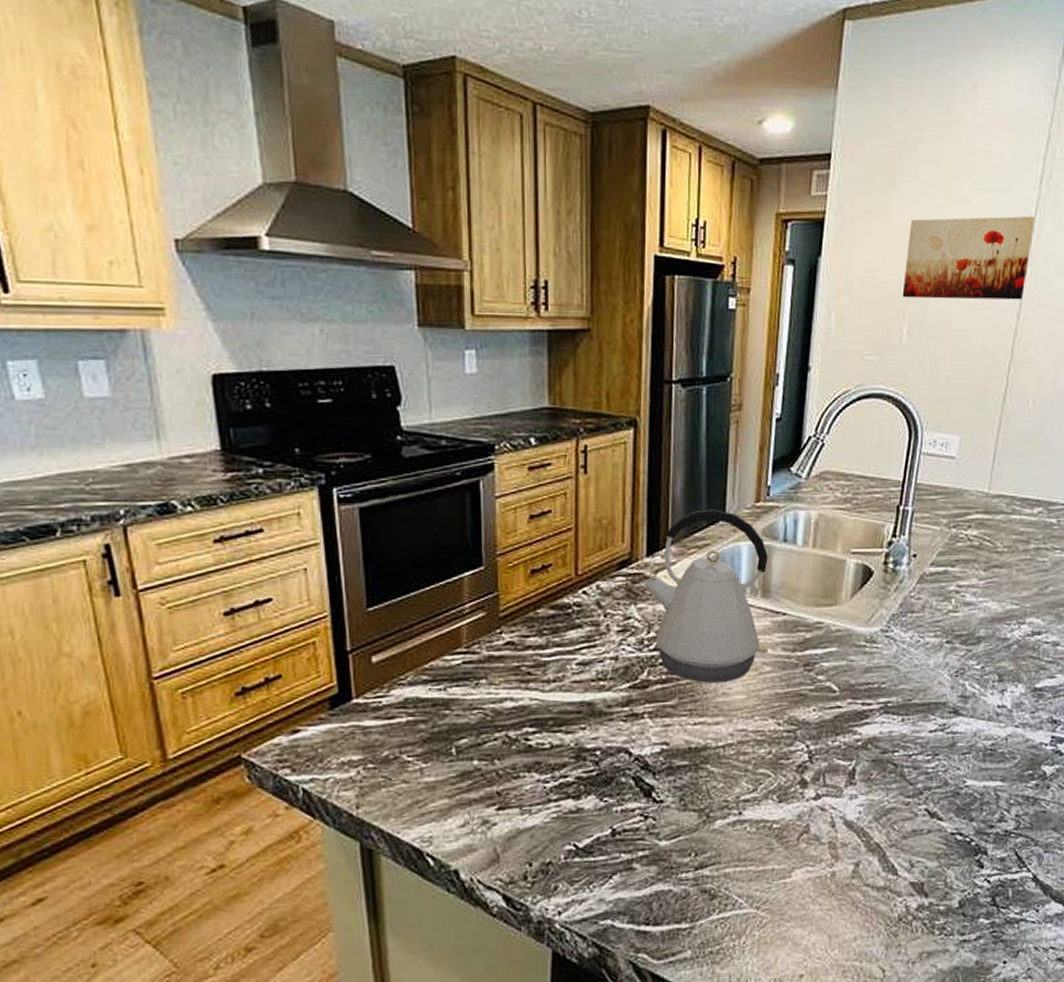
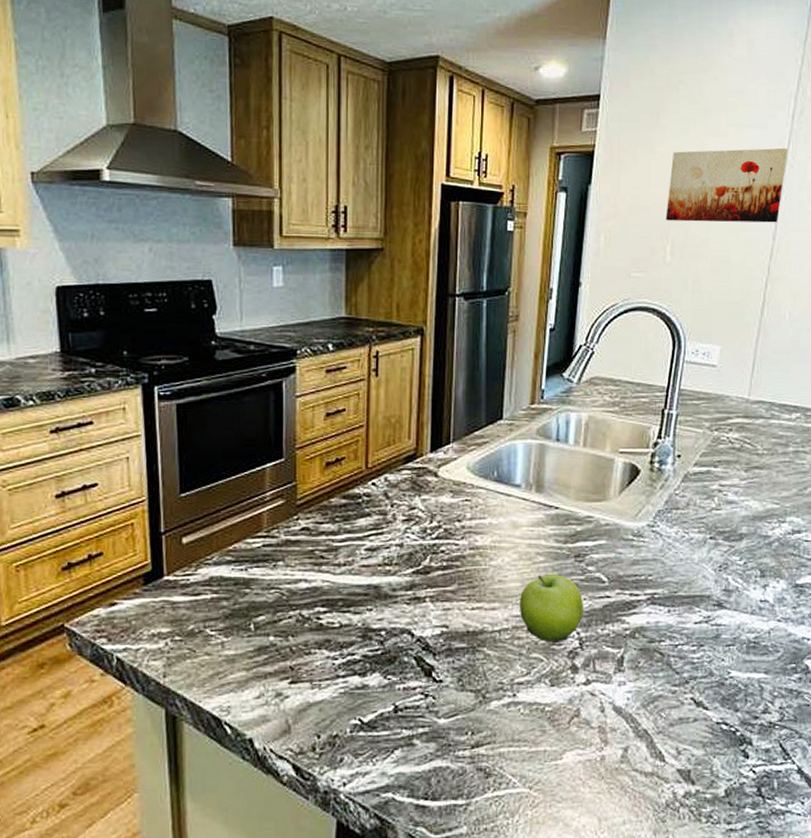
kettle: present [642,509,769,683] -> none [426,410,542,570]
fruit: none [745,685,813,757] -> present [520,574,583,643]

